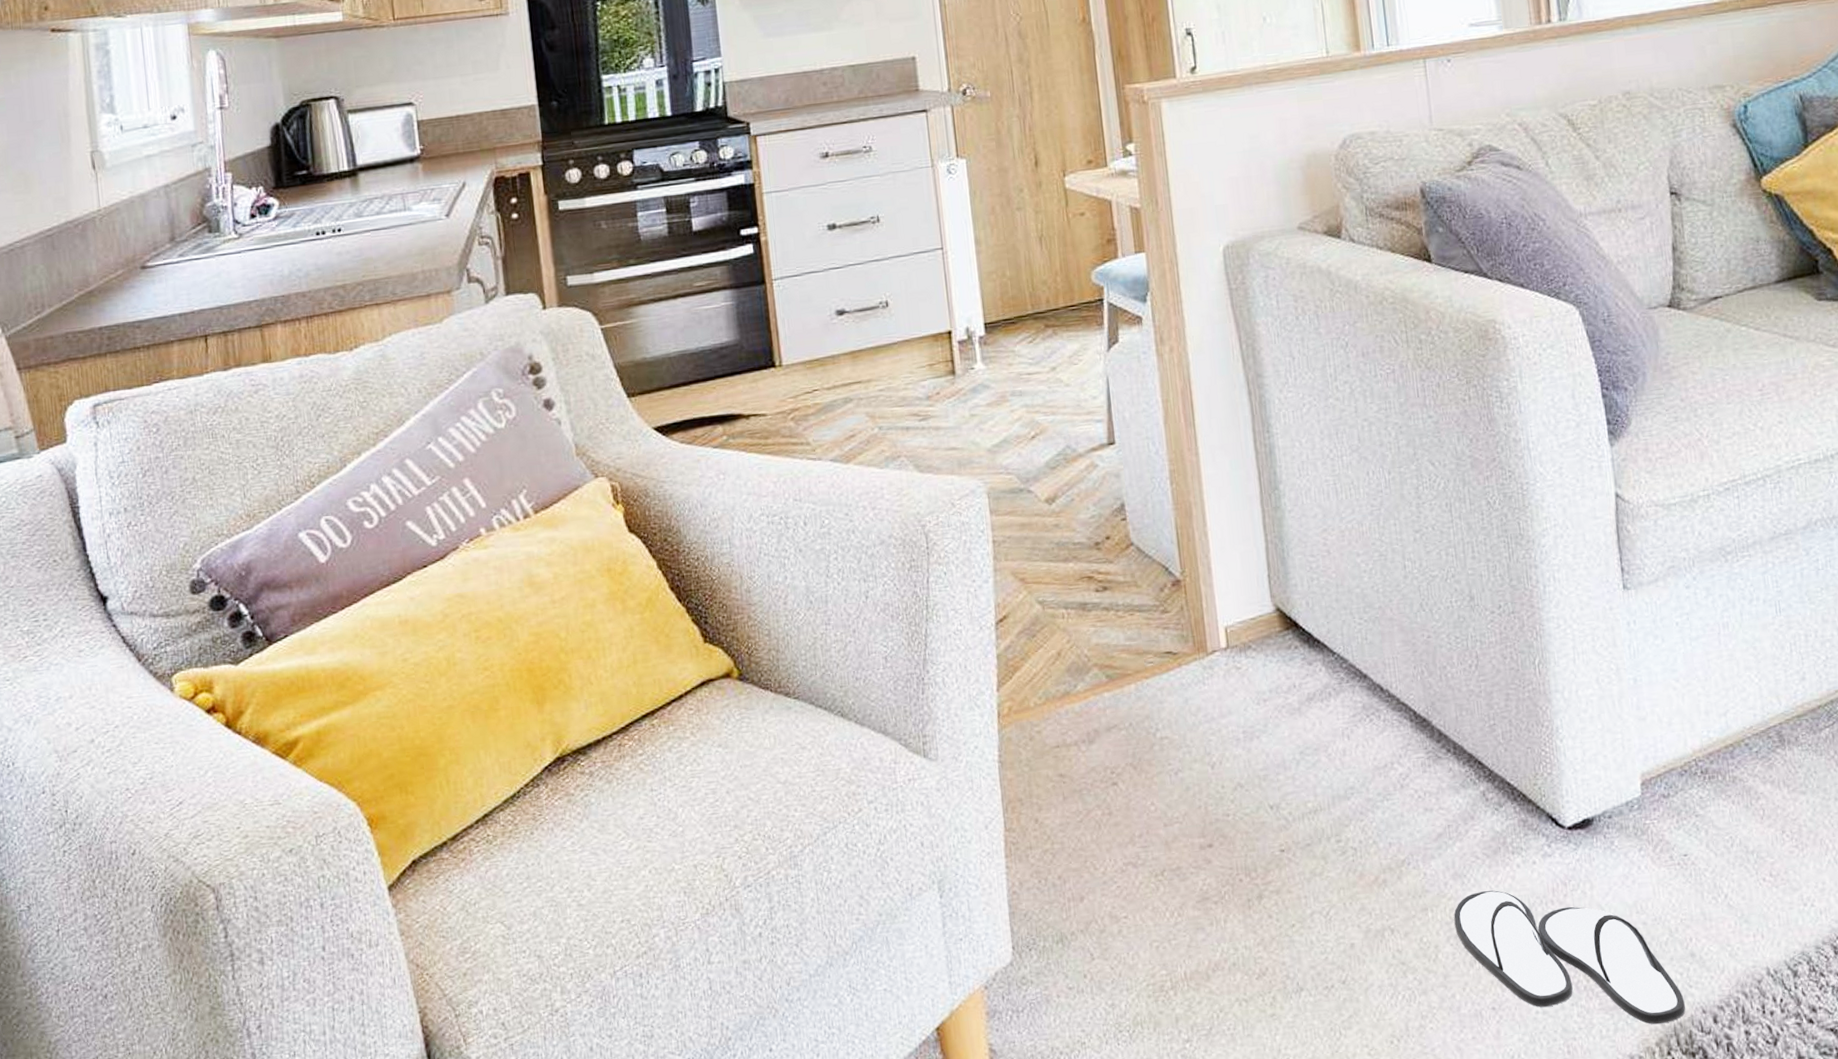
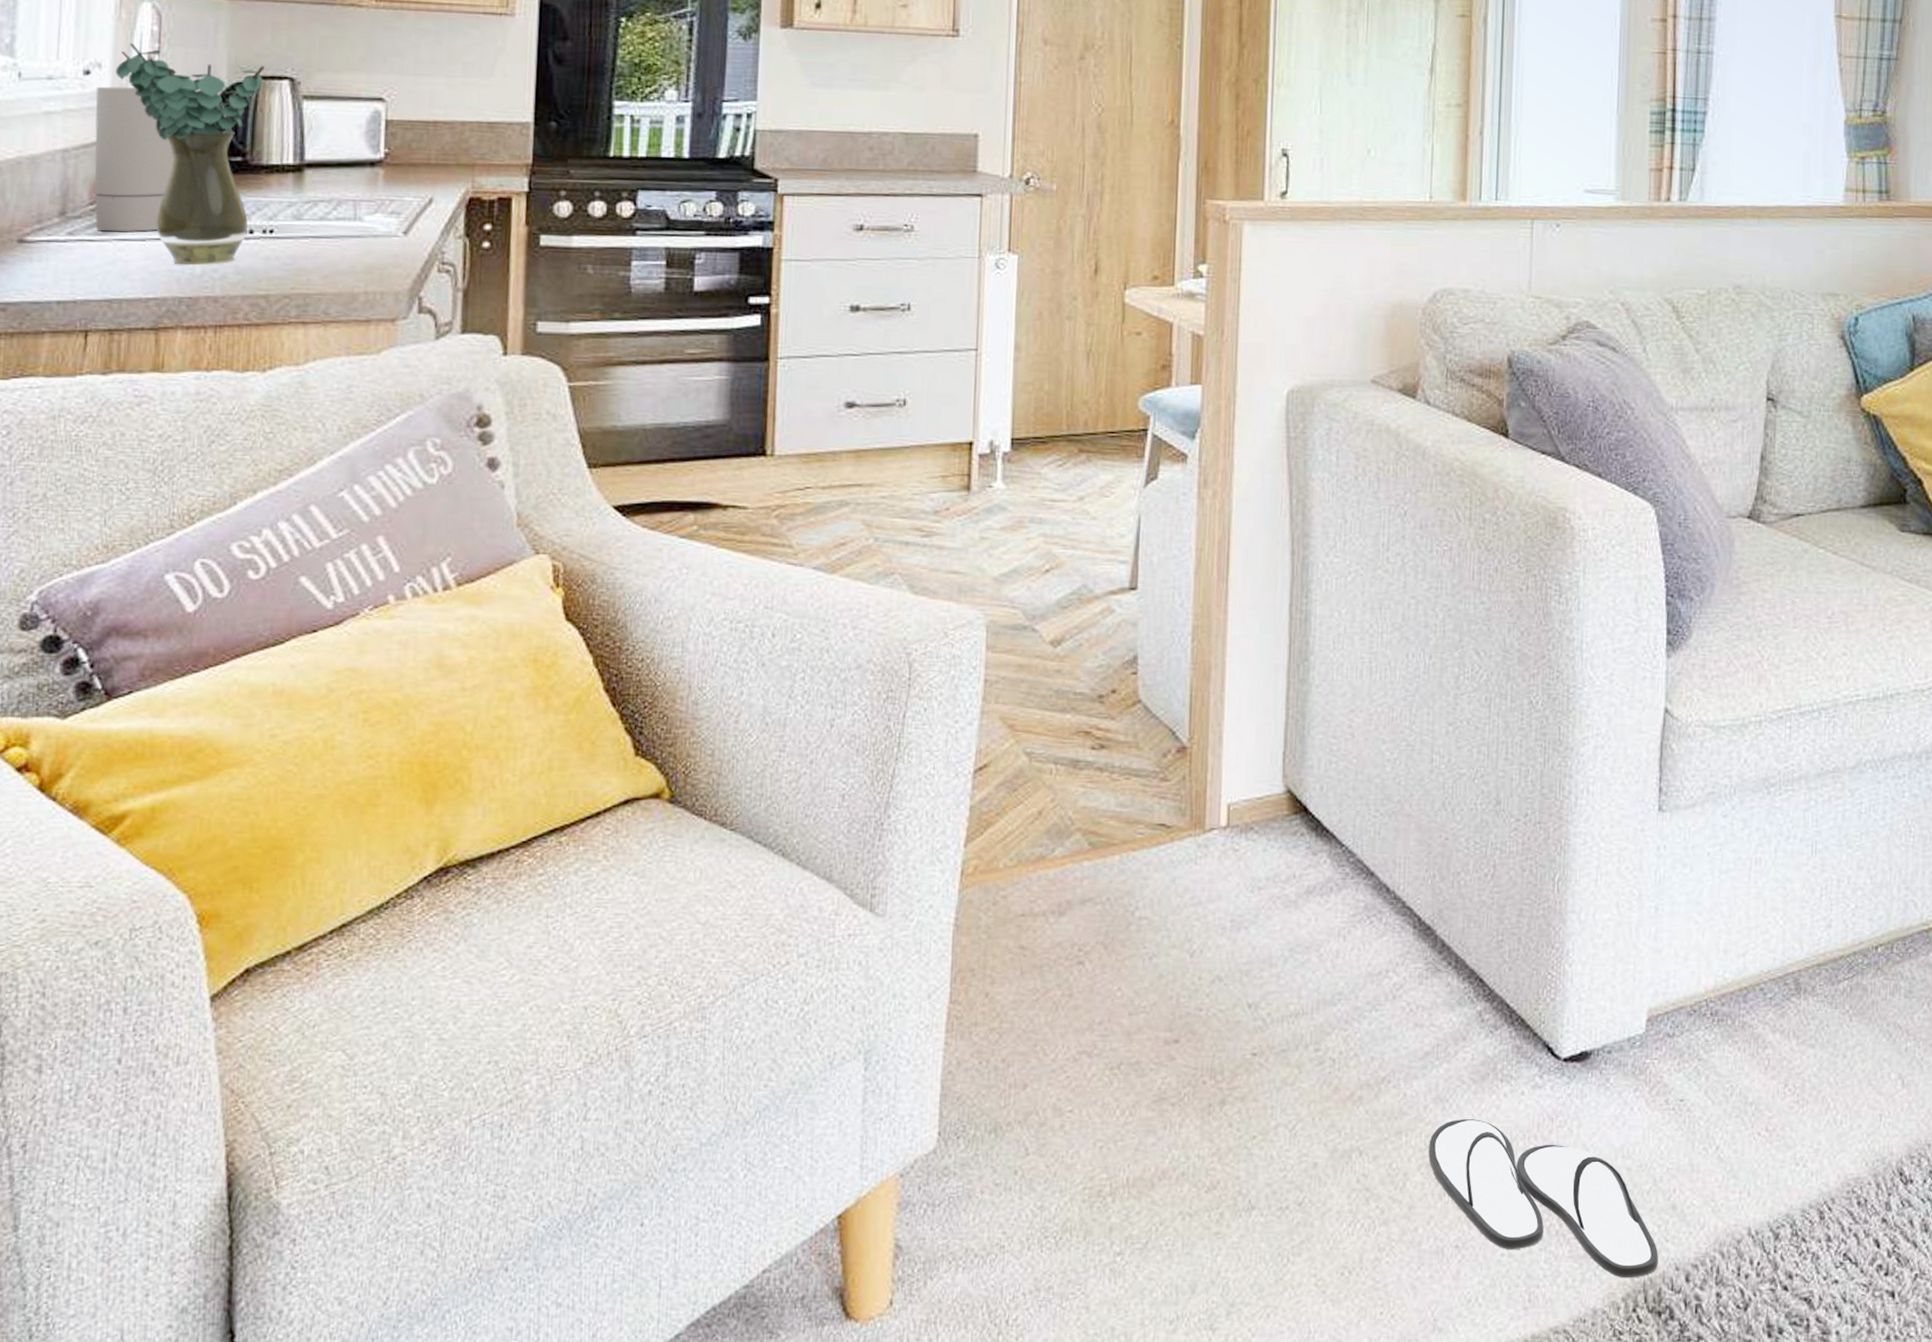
canister: none [183,123,253,249] -> present [94,86,174,232]
vase: none [195,87,320,270] -> present [115,43,265,266]

